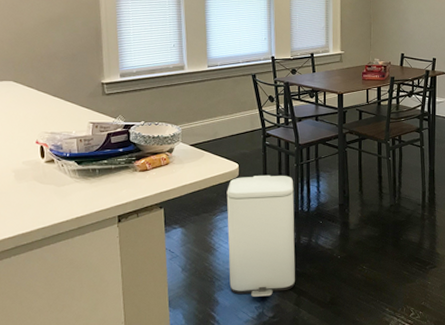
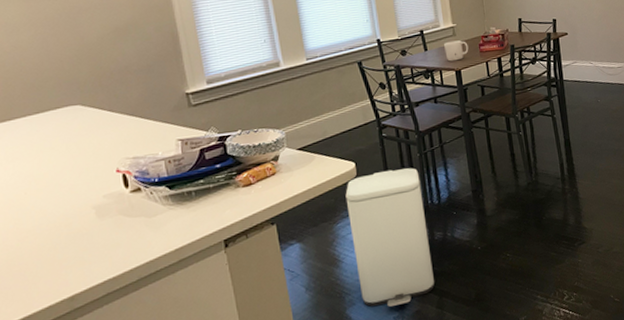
mug: none [330,66,353,85] -> present [443,40,469,62]

